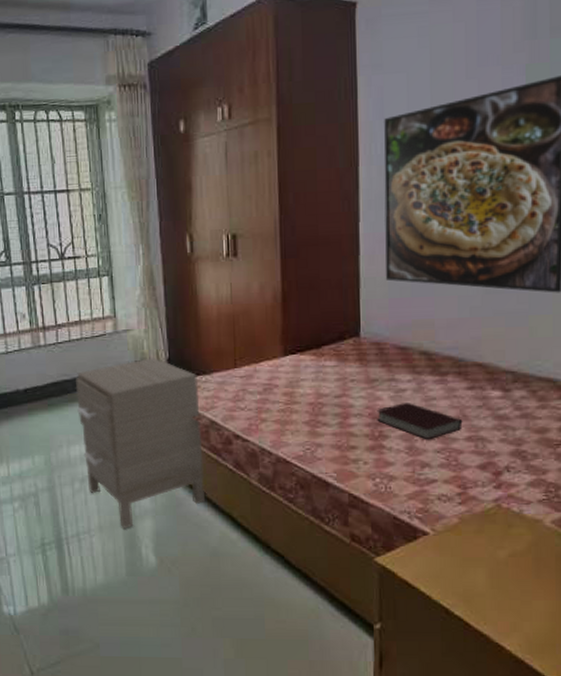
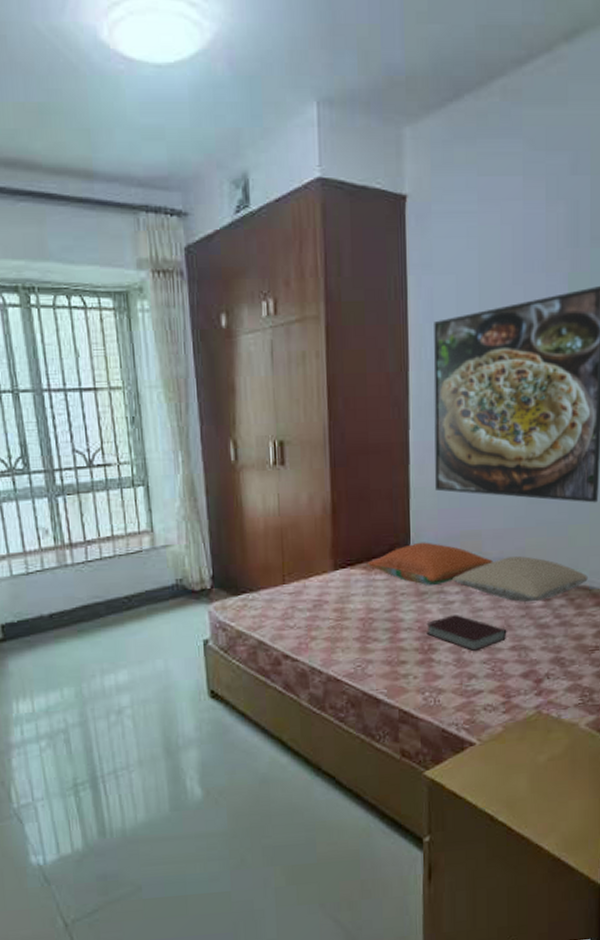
nightstand: present [75,357,205,528] -> none [108,575,253,761]
pillow: none [316,330,447,374] -> present [367,542,493,586]
pillow: none [404,346,552,393] -> present [452,556,588,603]

